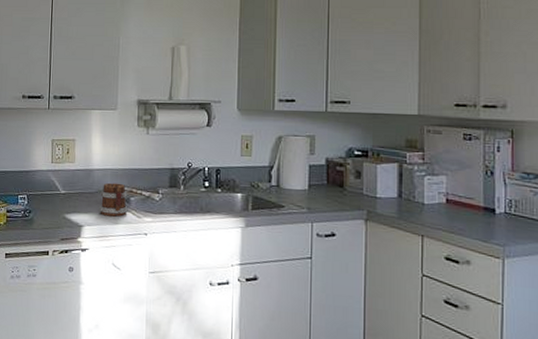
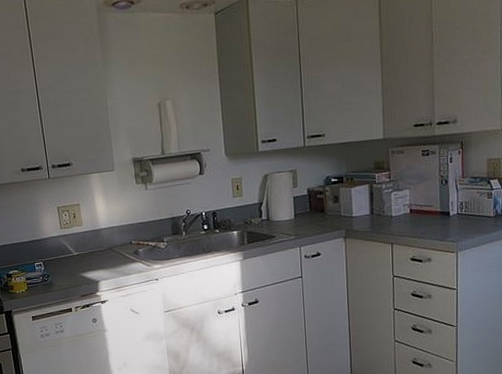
mug: present [98,182,128,217] -> none [110,238,138,269]

